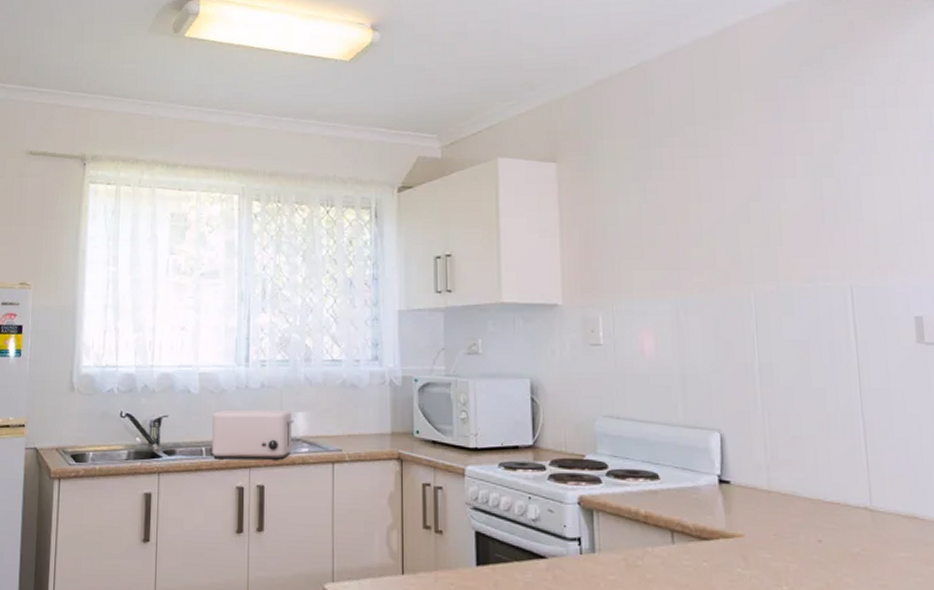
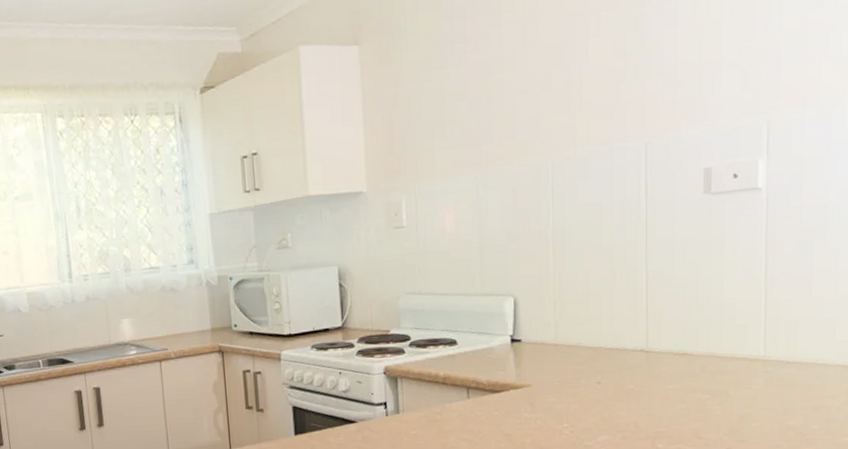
toaster: present [212,409,294,461] -> none [44,318,121,370]

